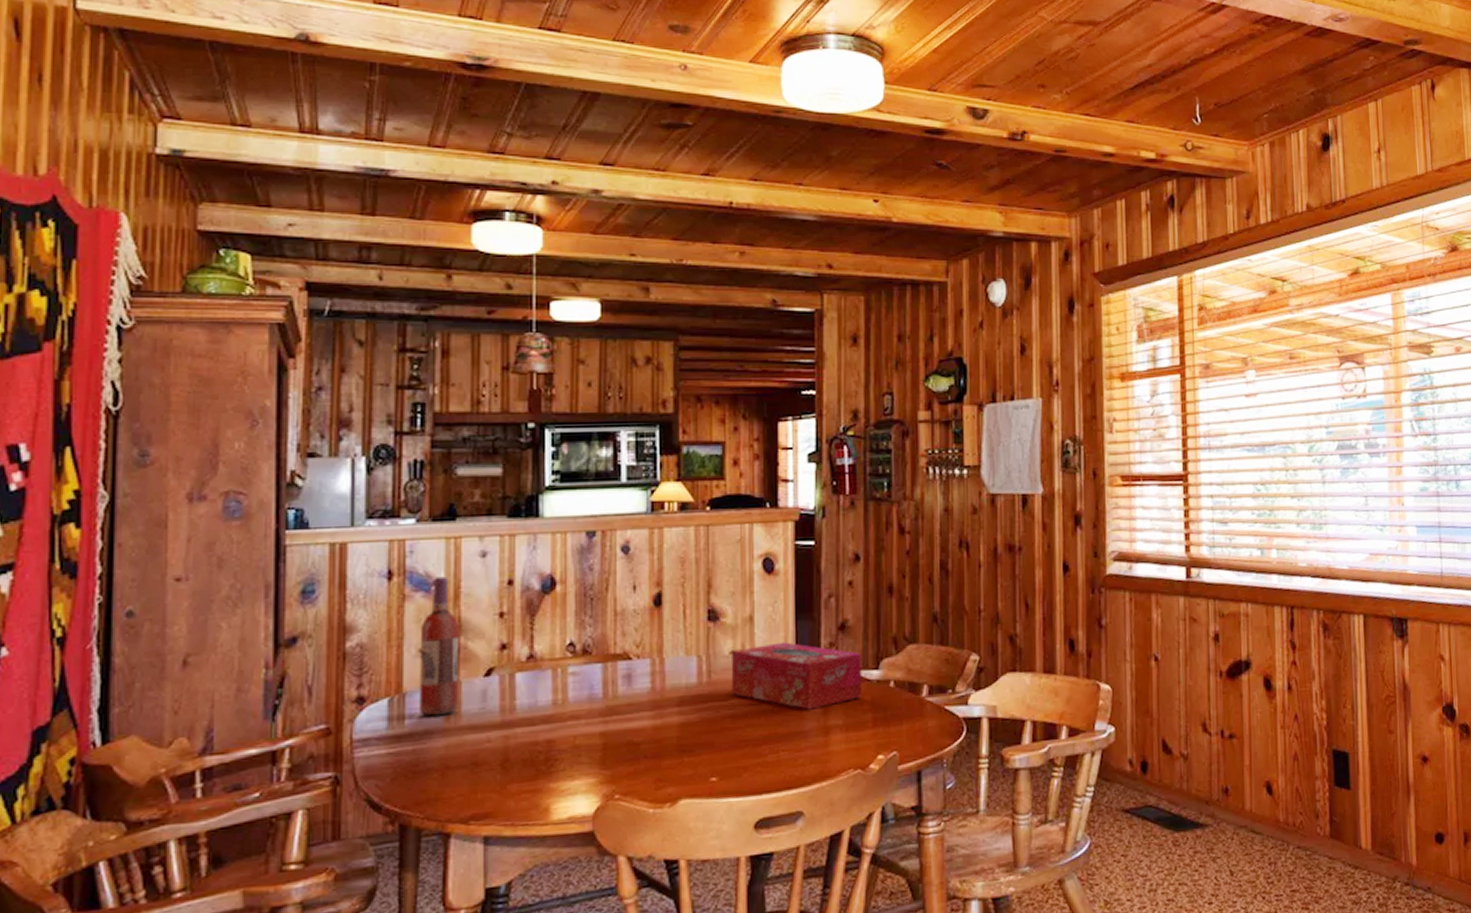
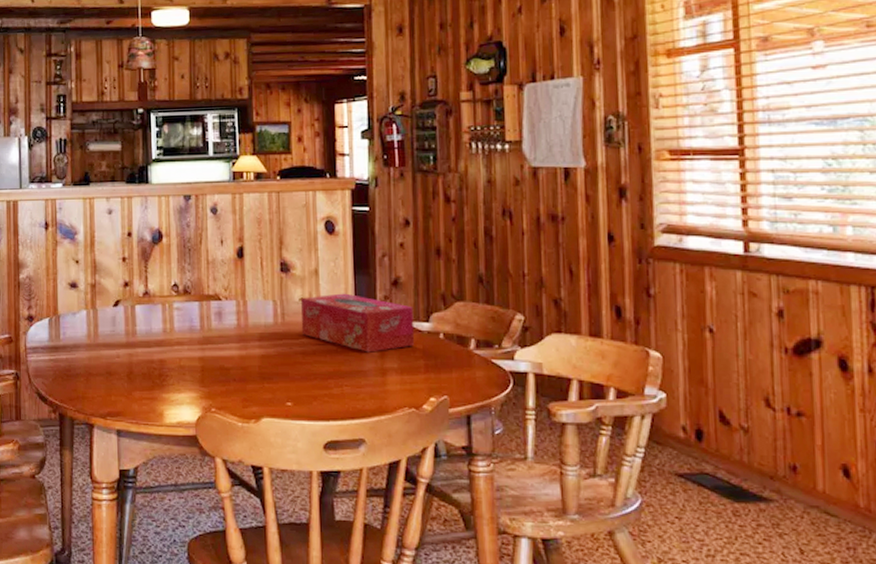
wine bottle: present [419,576,460,717] -> none [68,228,96,334]

